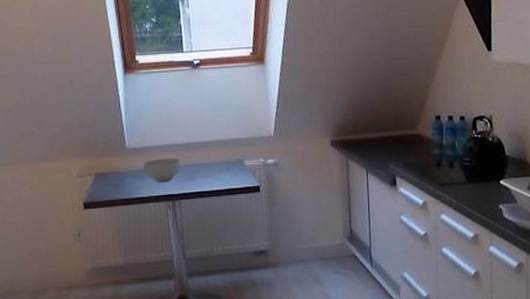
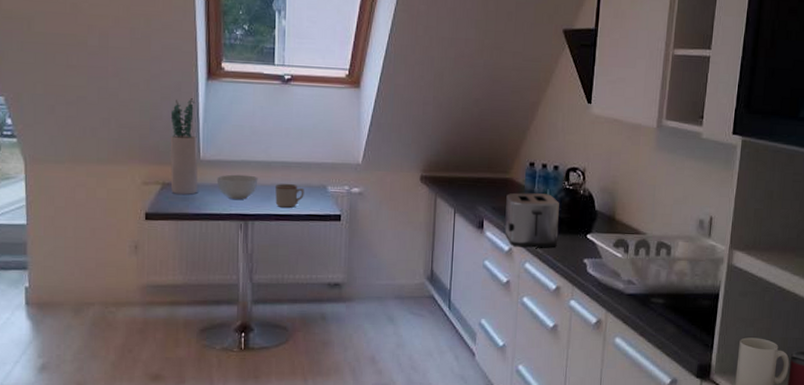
vase: none [95,93,128,184] -> present [170,98,198,196]
mug: none [197,162,224,185] -> present [275,184,304,208]
toaster: none [416,145,472,200] -> present [504,192,560,248]

